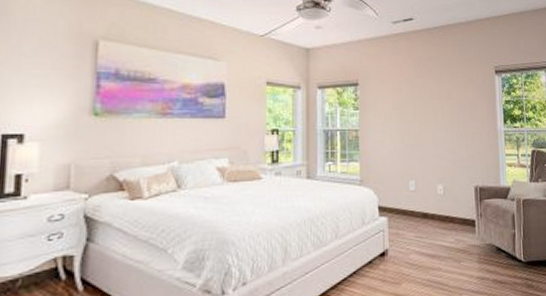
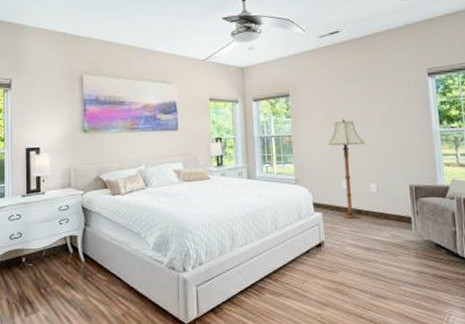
floor lamp: none [396,113,434,224] -> present [327,119,365,219]

